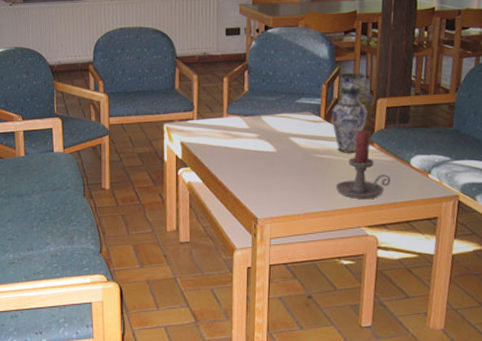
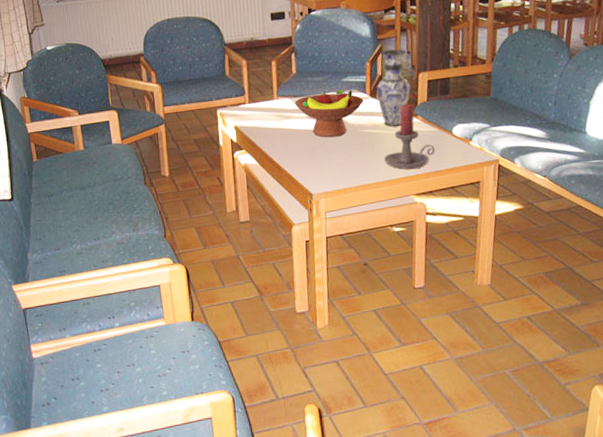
fruit bowl: none [244,111,317,160] -> present [294,90,363,138]

